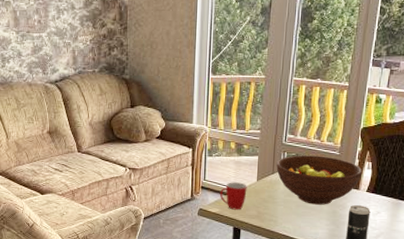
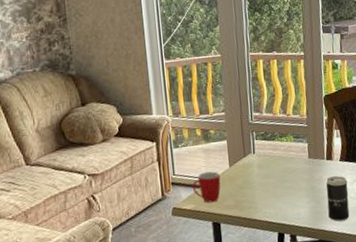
fruit bowl: present [276,155,362,205] -> none [246,130,332,183]

